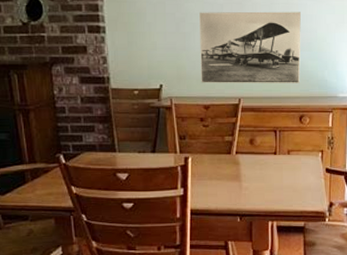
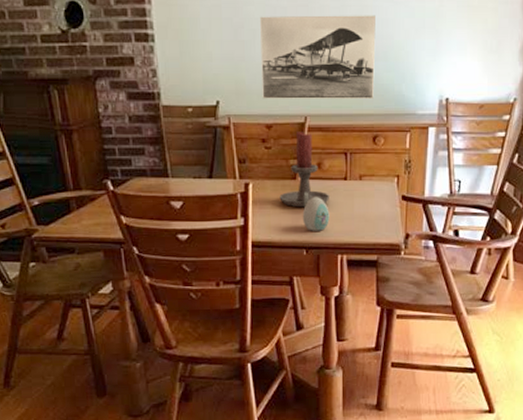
candle holder: none [216,112,262,179] -> present [279,131,330,208]
decorative egg: none [236,169,261,200] -> present [302,197,330,231]

